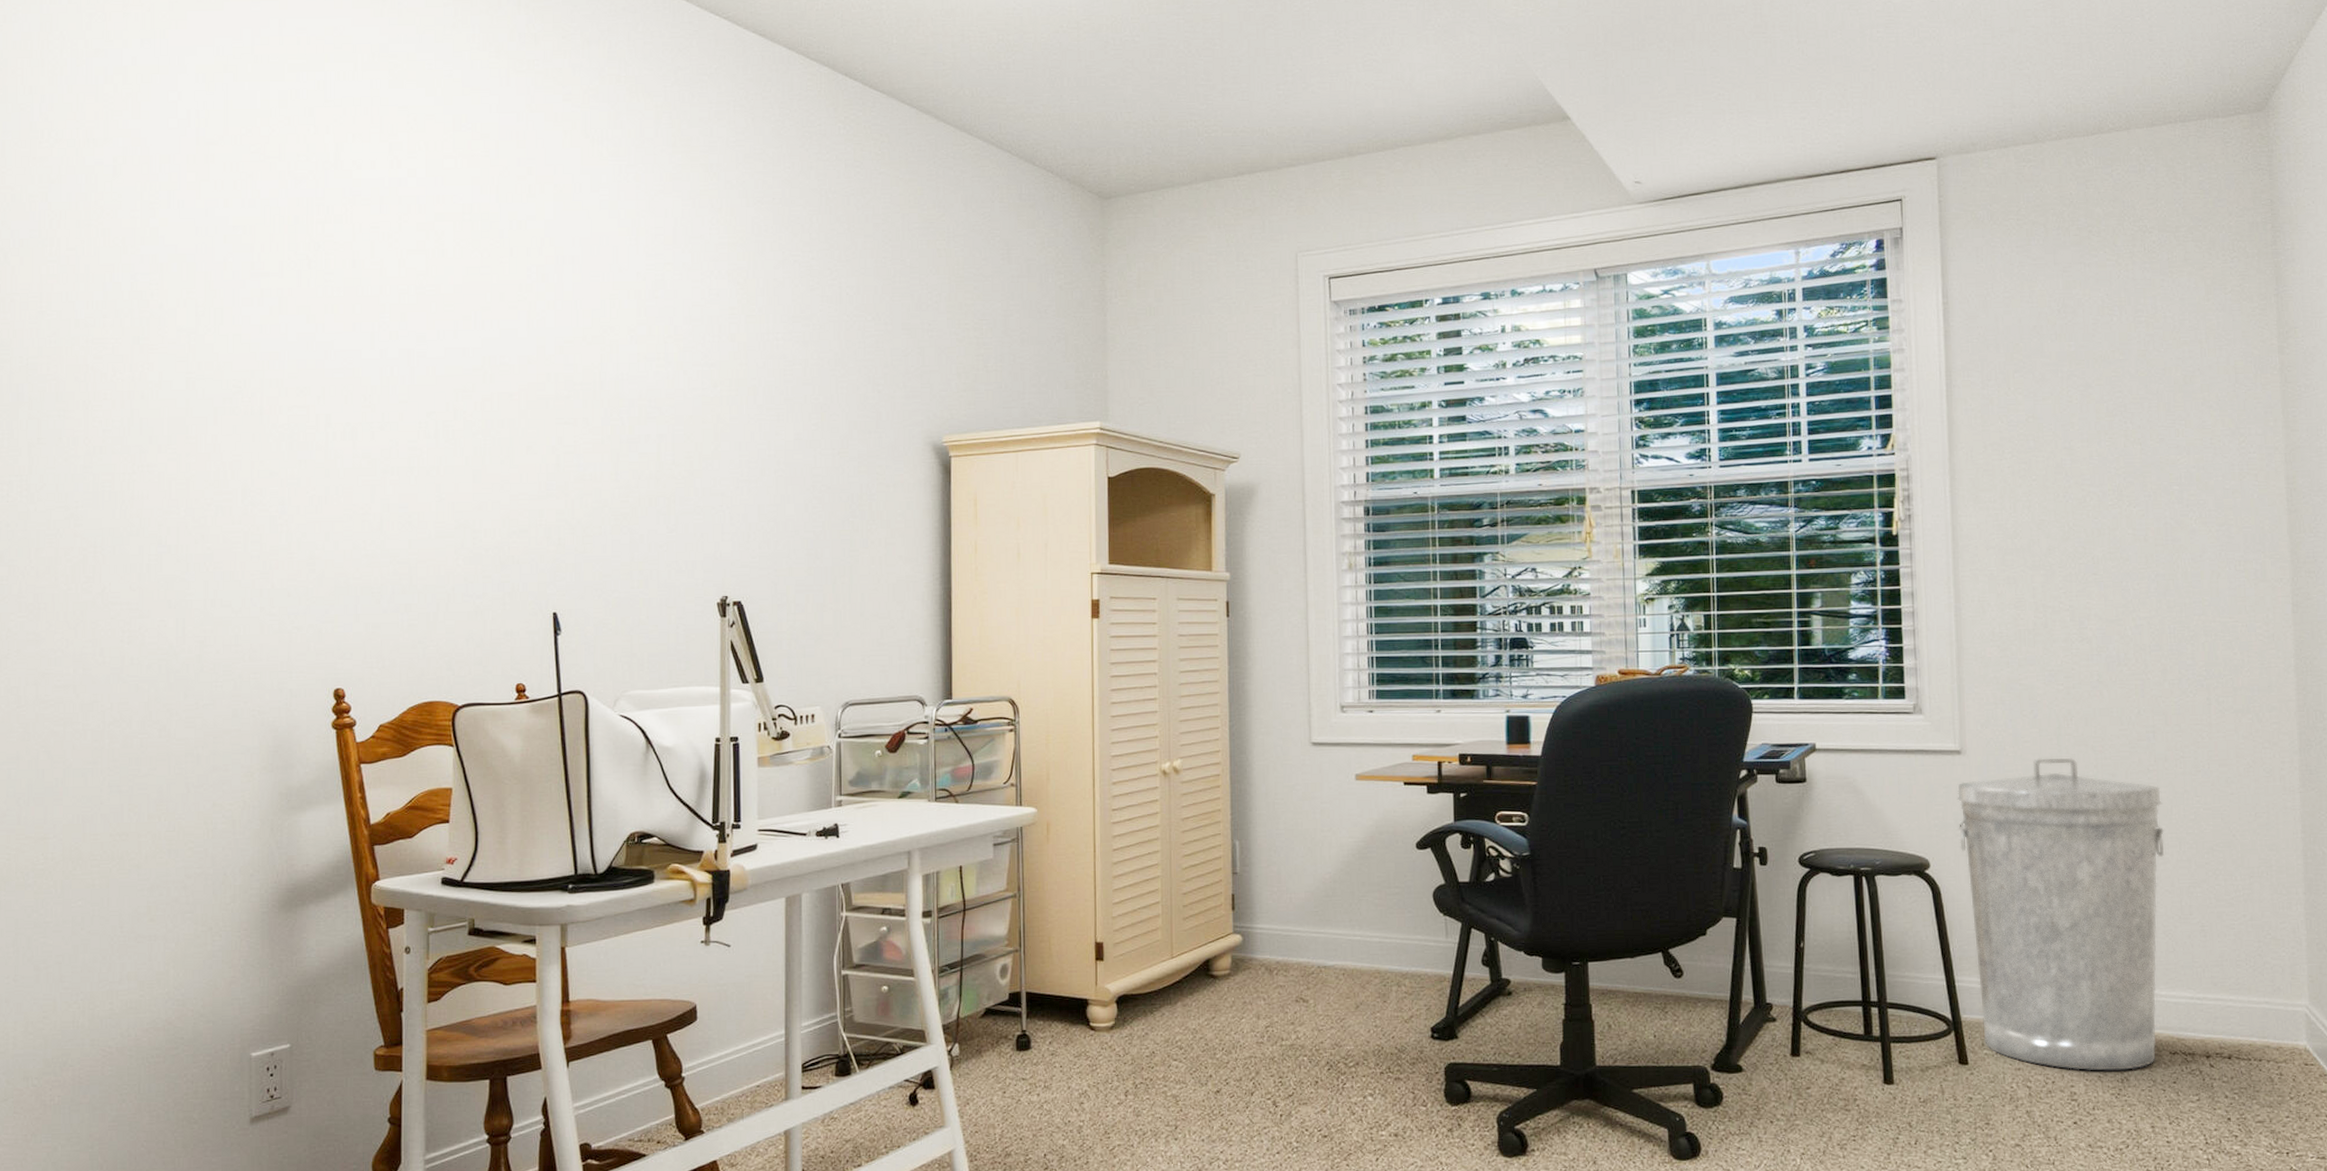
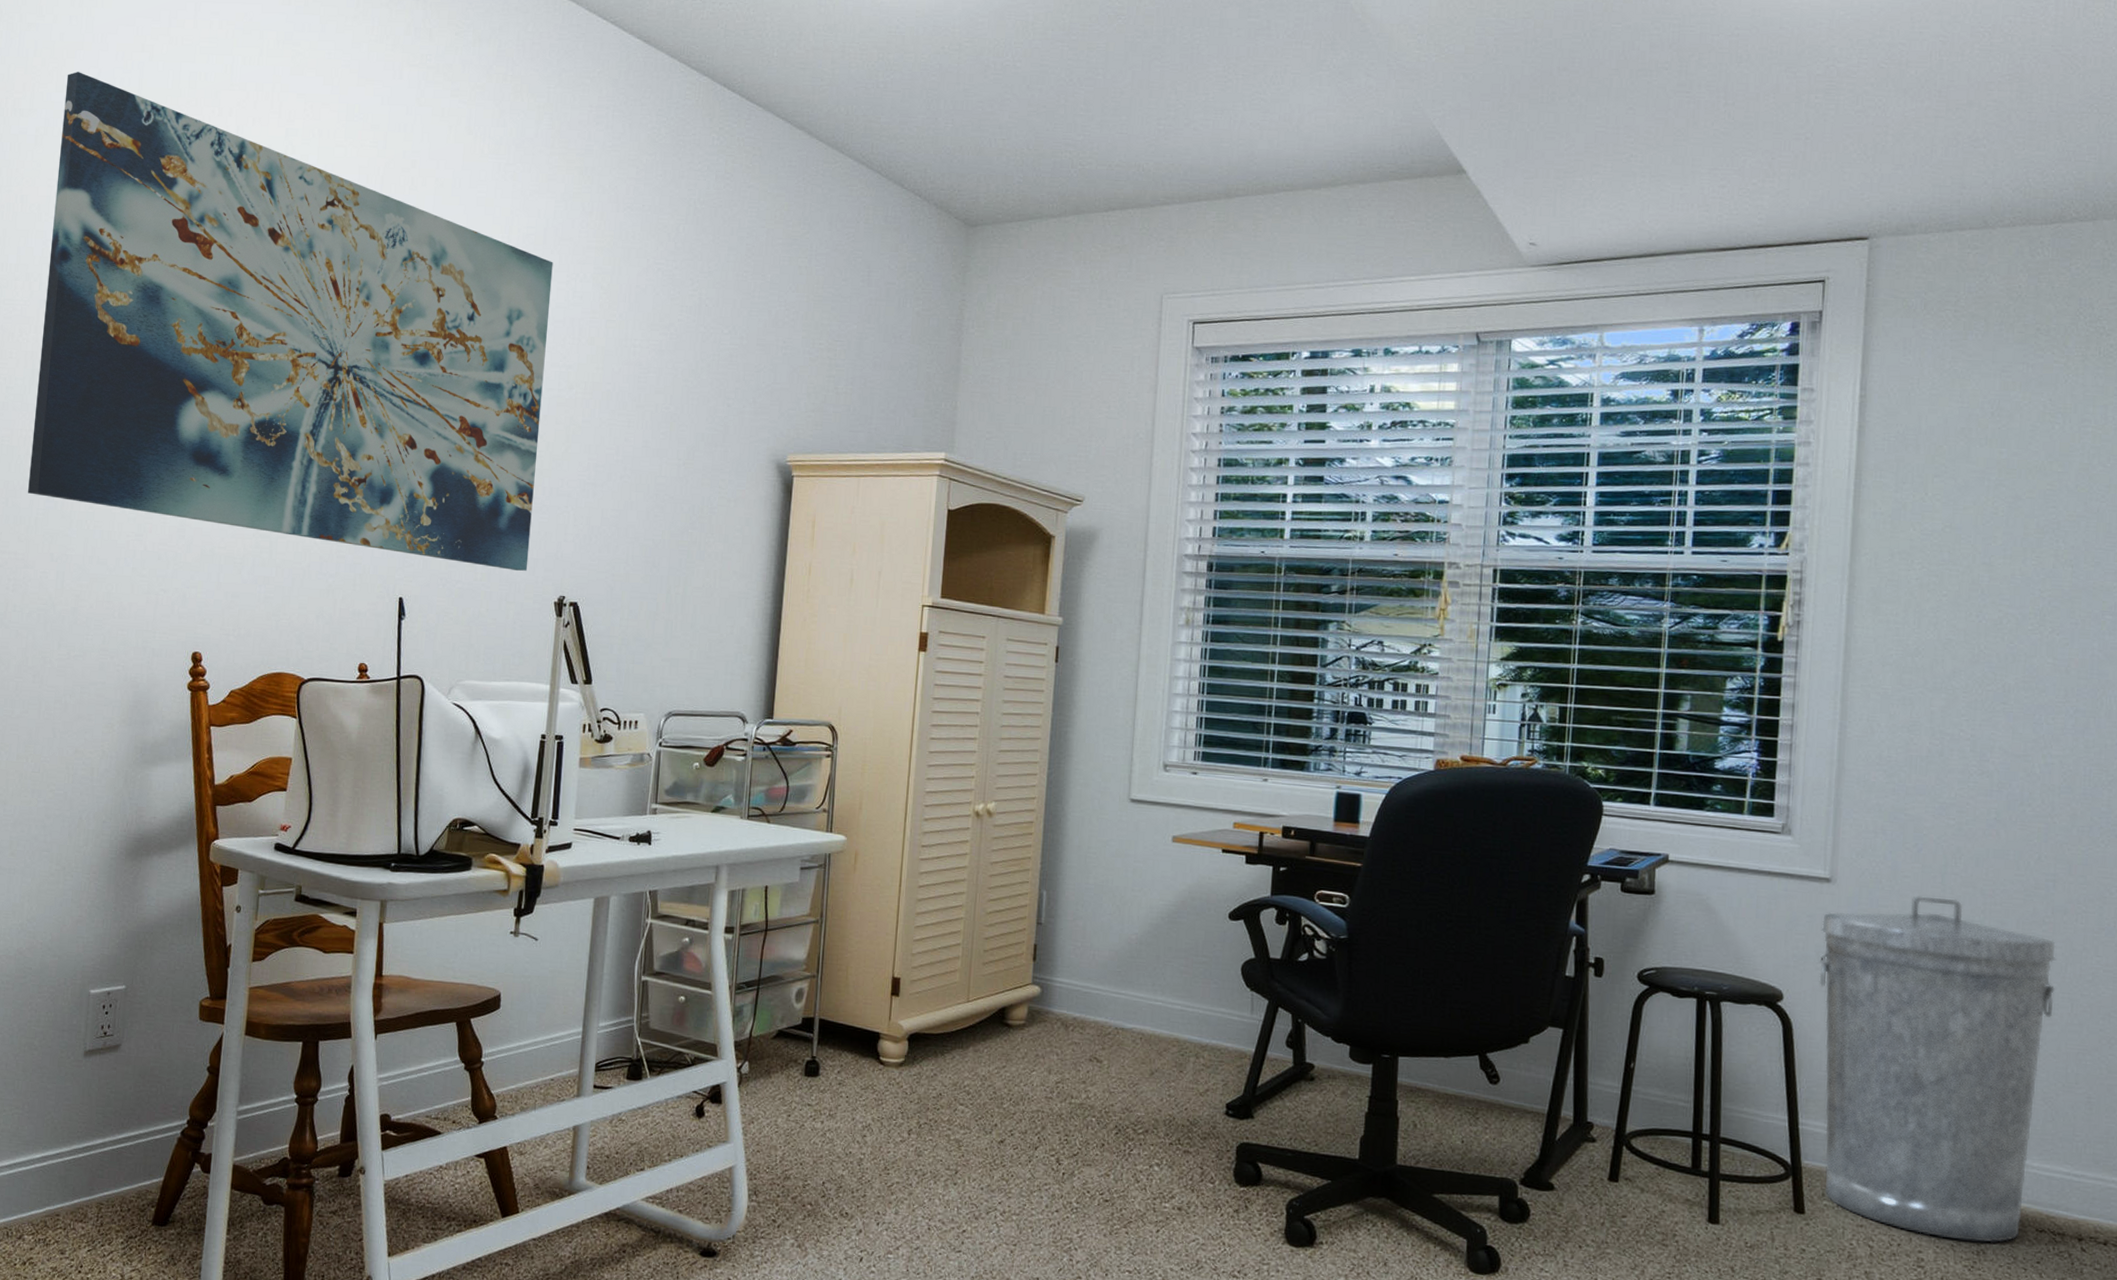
wall art: none [137,97,686,575] -> present [28,72,553,571]

